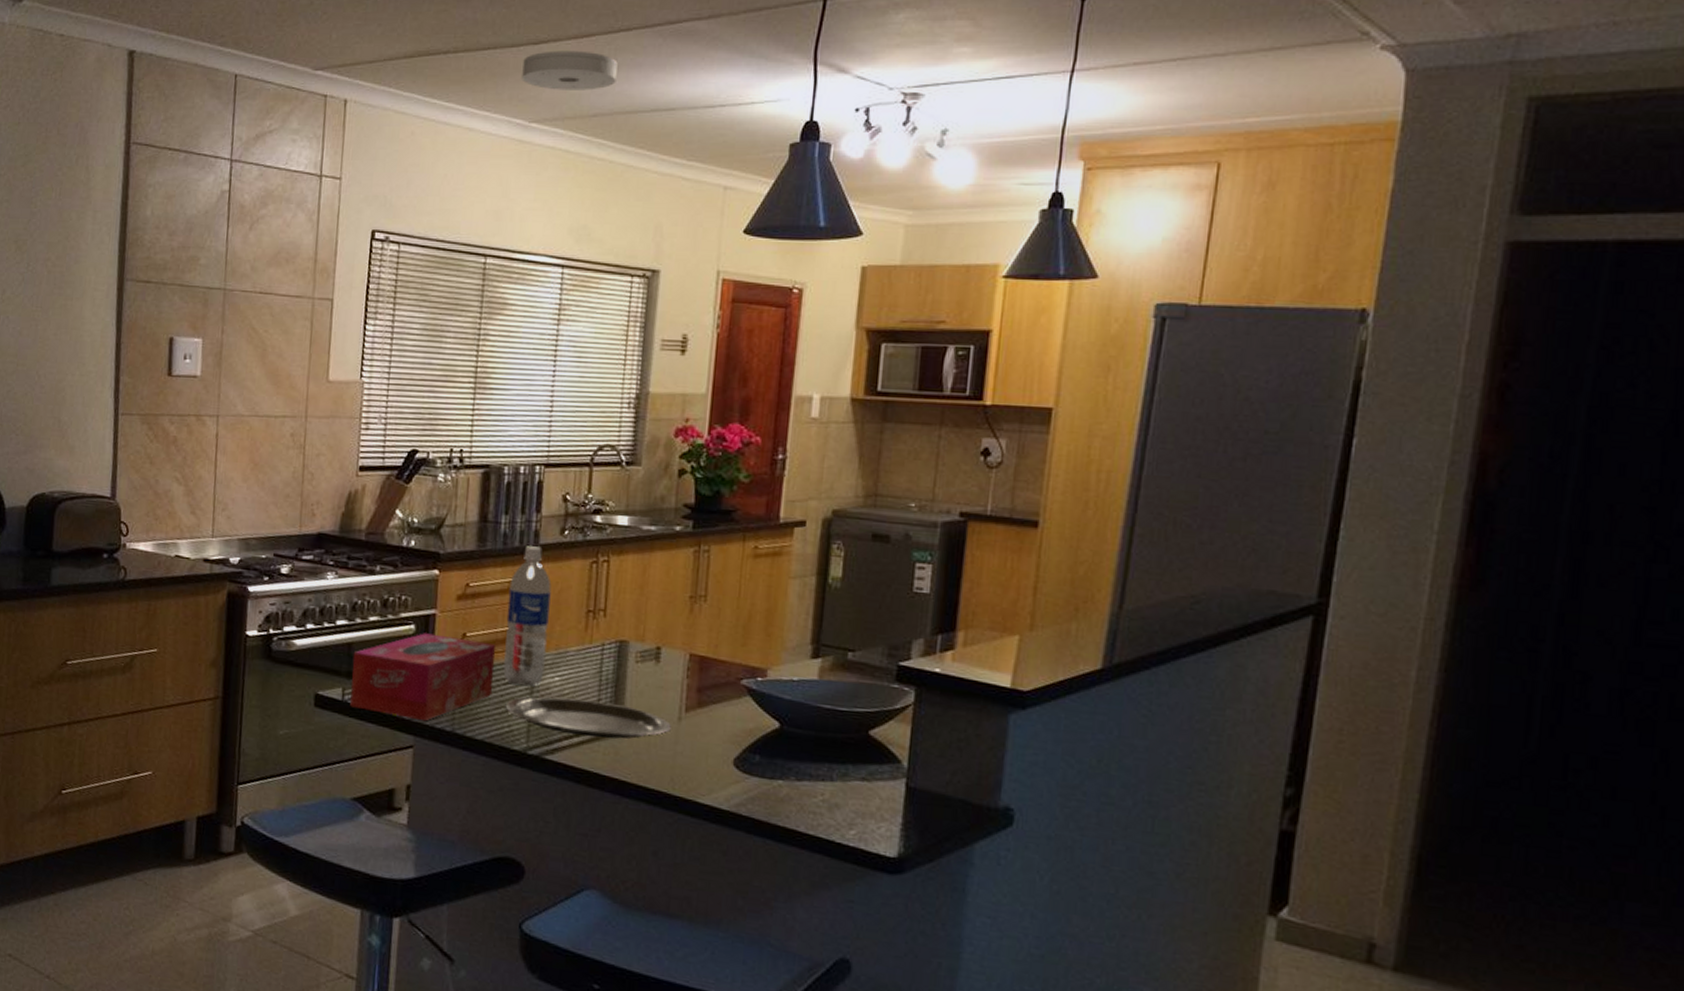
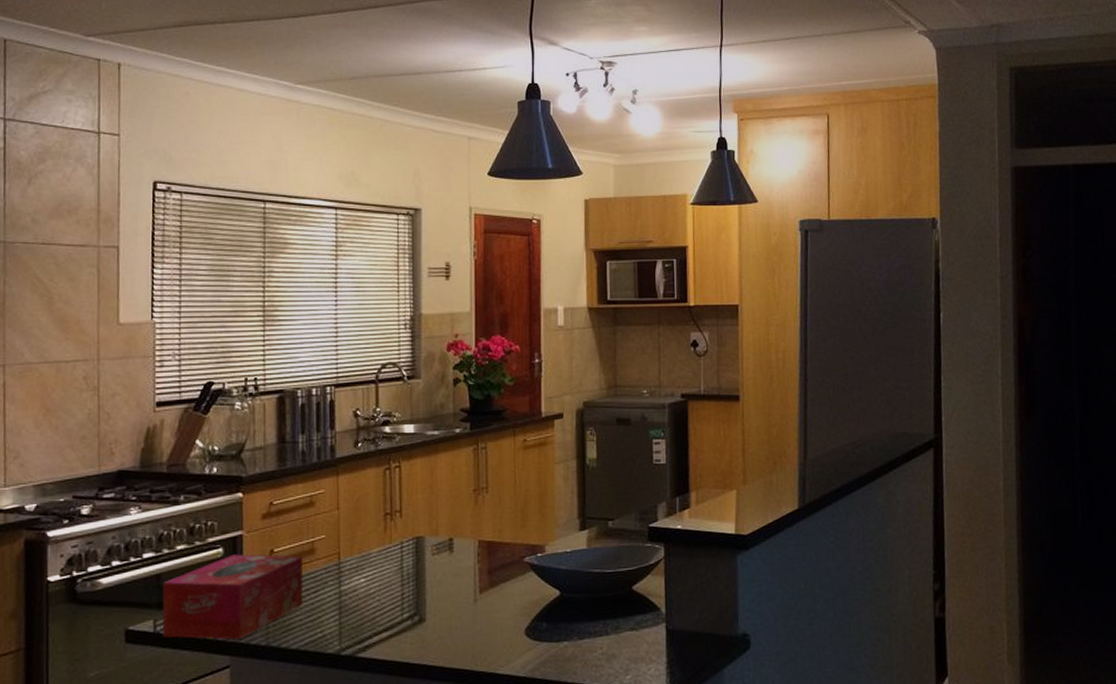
water bottle: present [503,546,552,687] -> none [311,460,350,592]
plate: present [505,696,671,739] -> none [316,595,469,630]
smoke detector: present [522,50,618,90] -> none [285,23,369,57]

